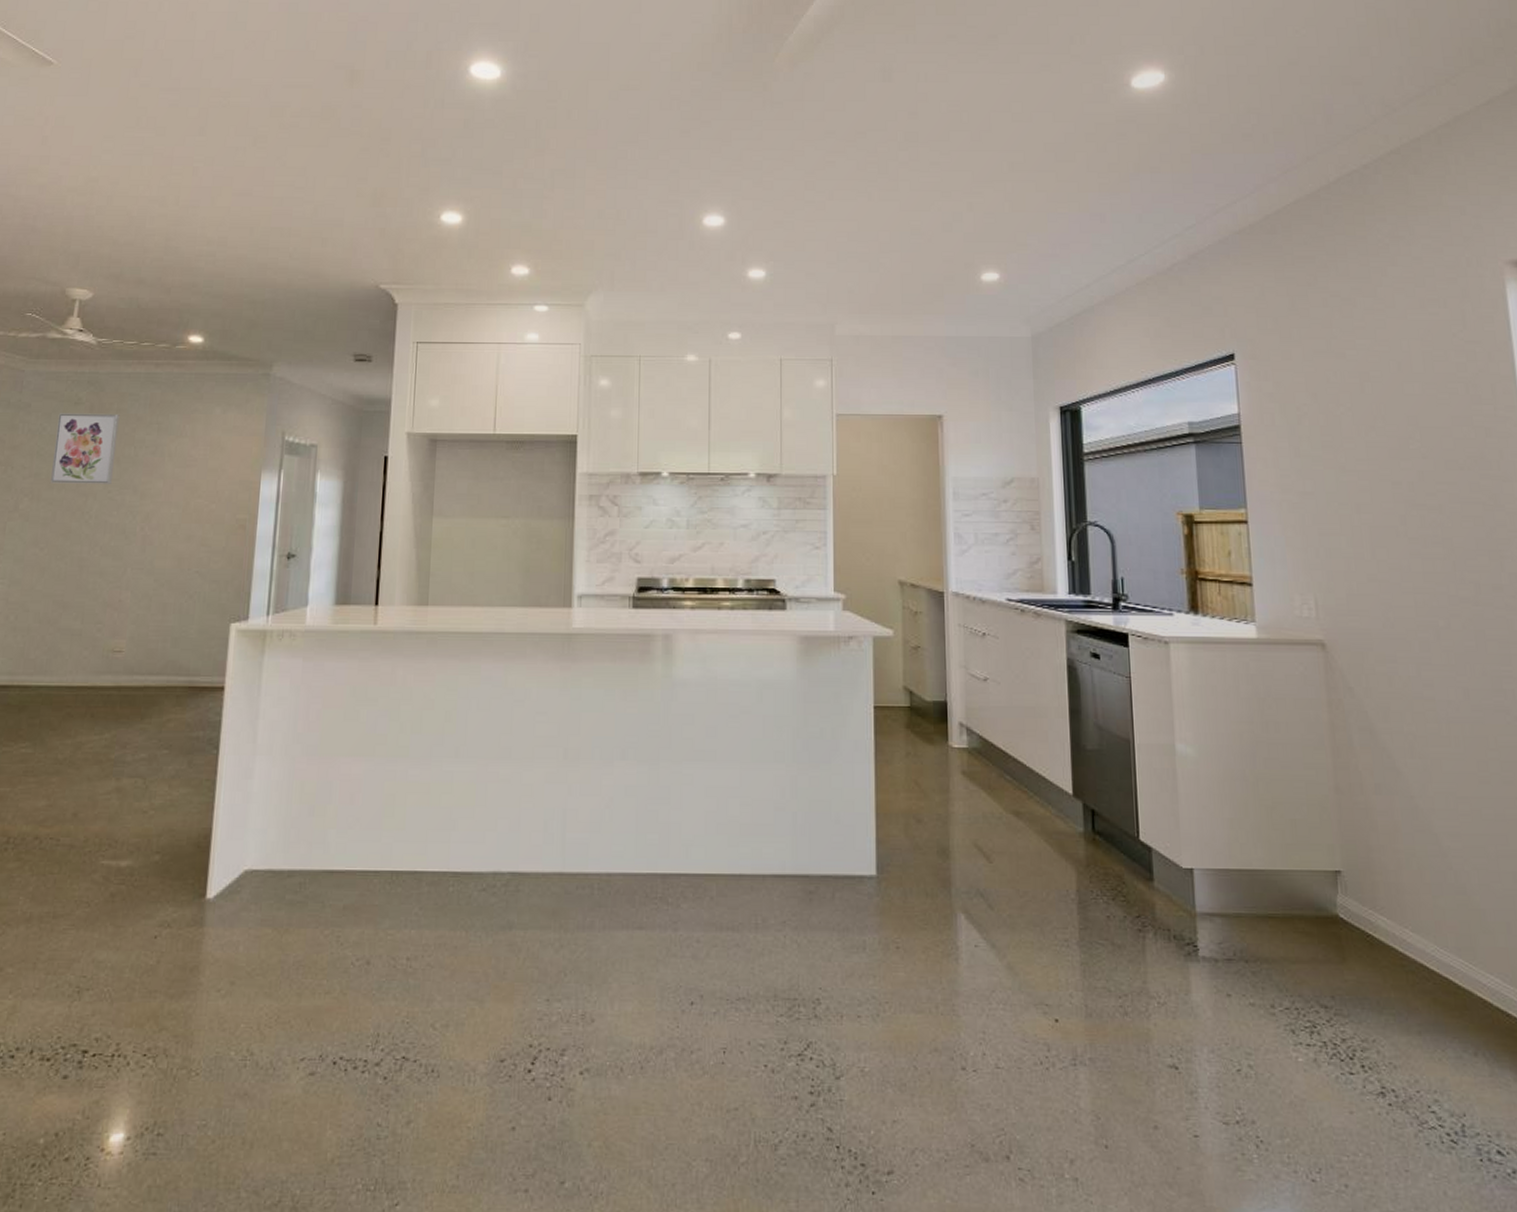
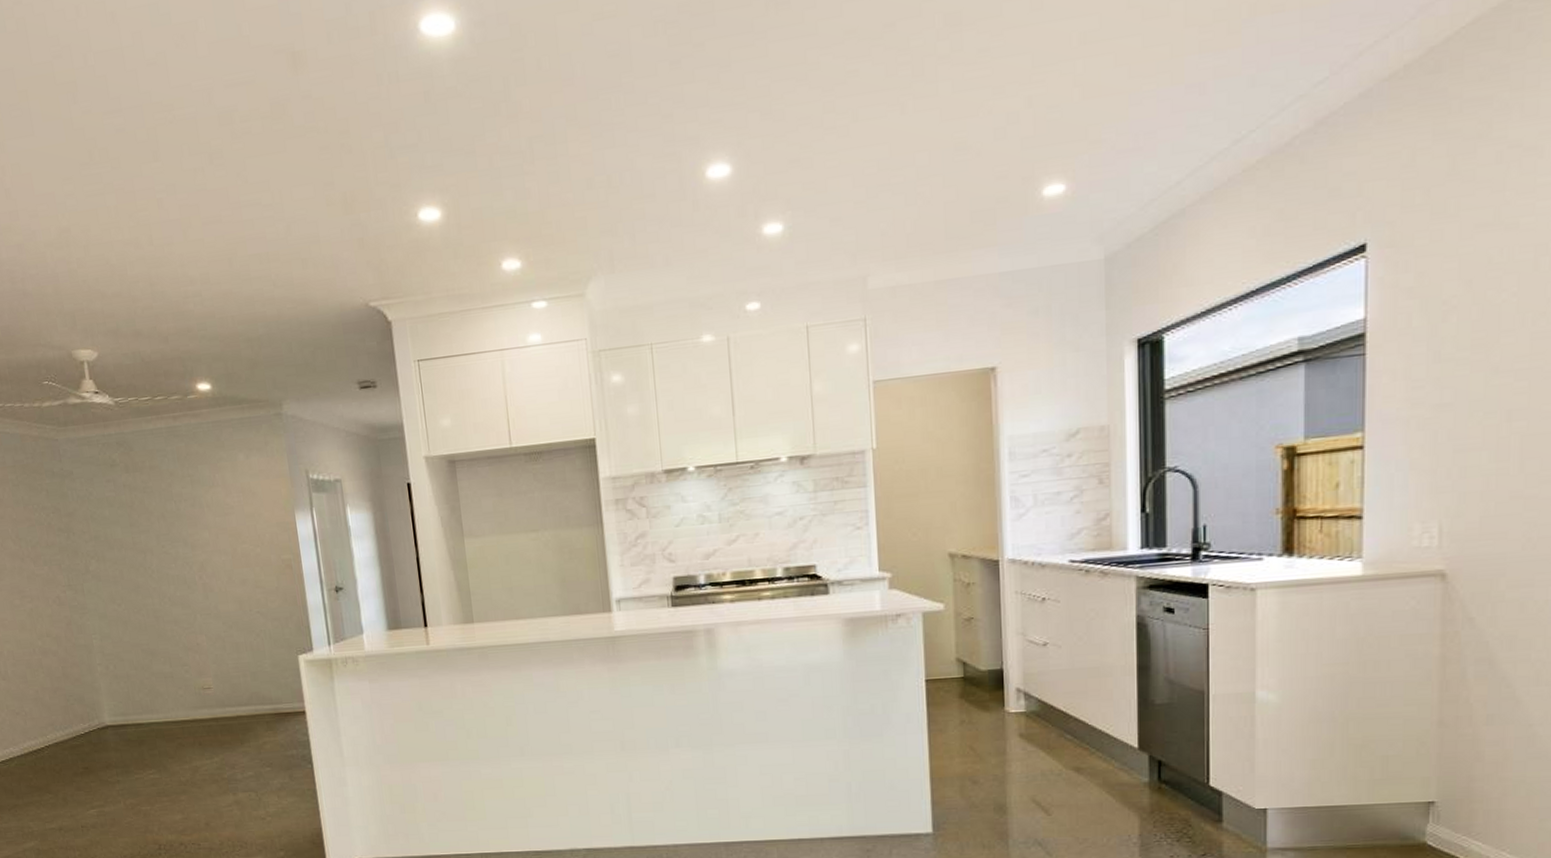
wall art: present [49,413,120,484] -> none [99,471,163,544]

